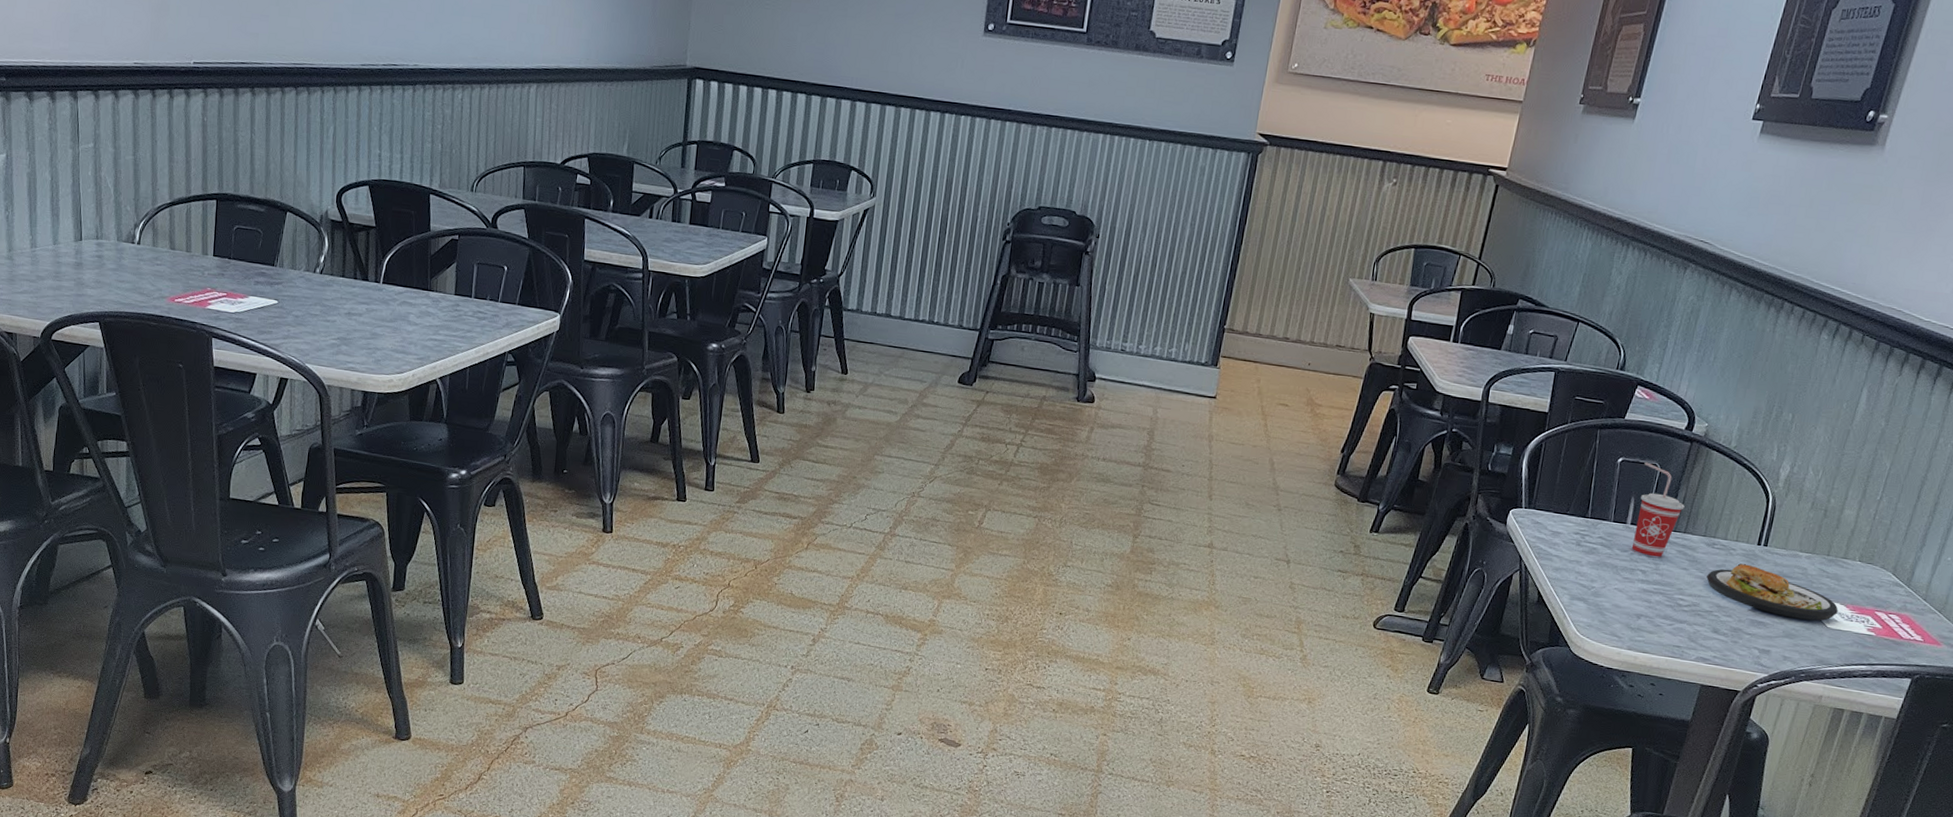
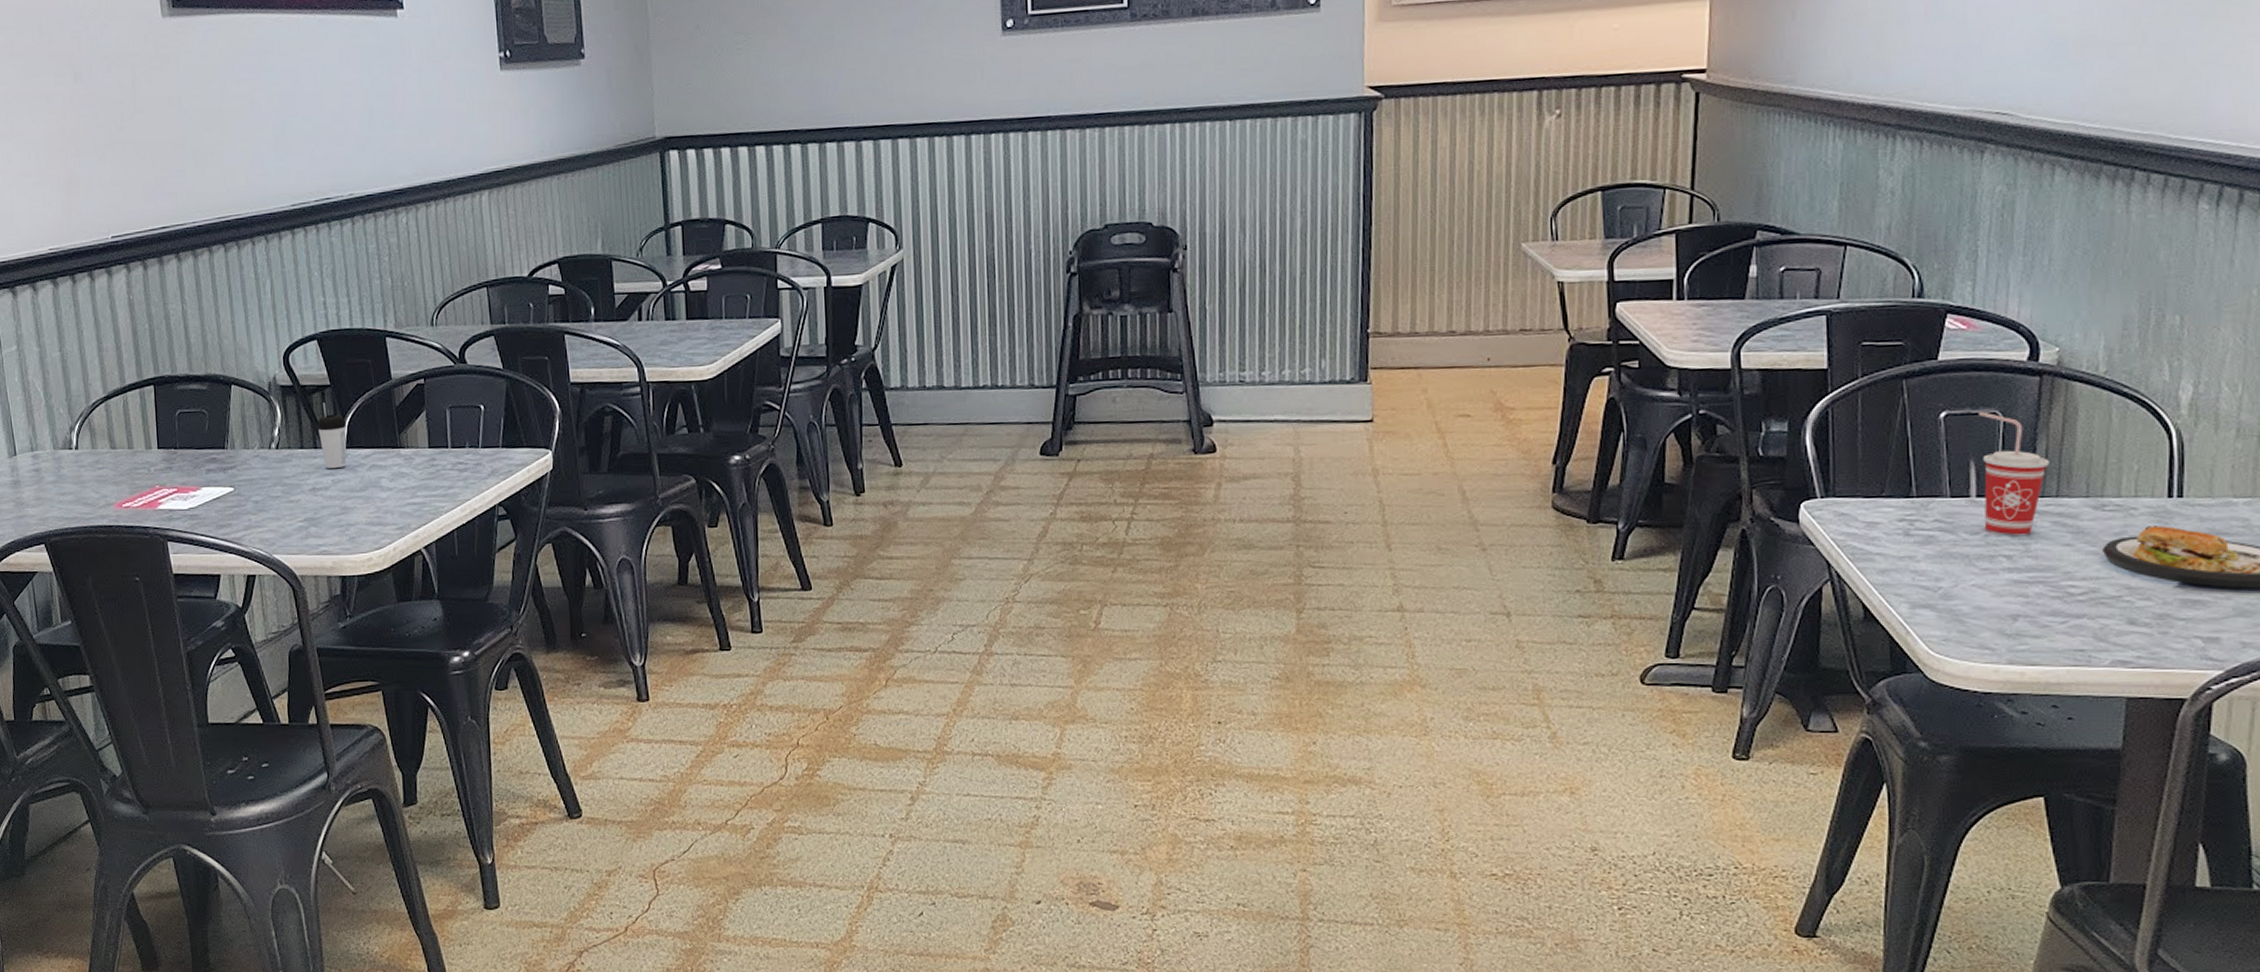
beverage cup: none [359,241,385,300] -> present [317,403,347,469]

